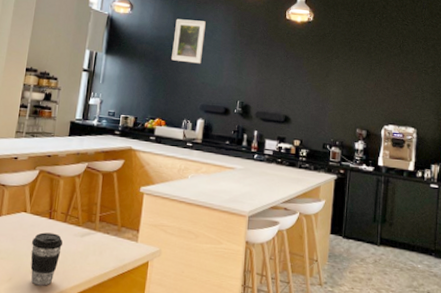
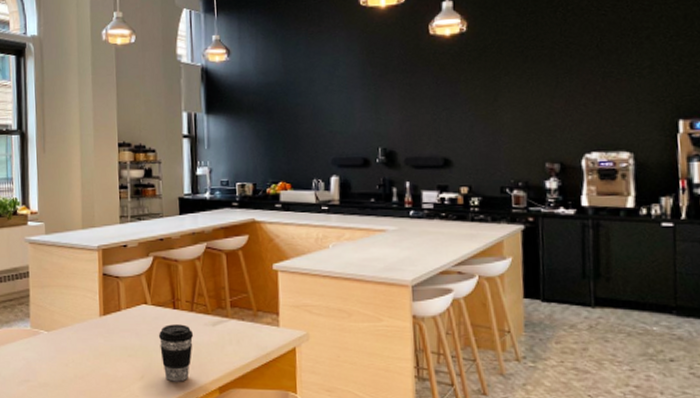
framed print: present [171,19,206,64] -> none [285,55,325,110]

